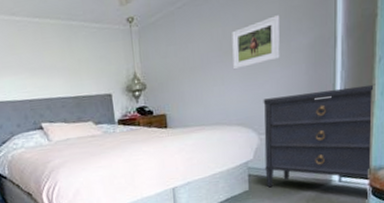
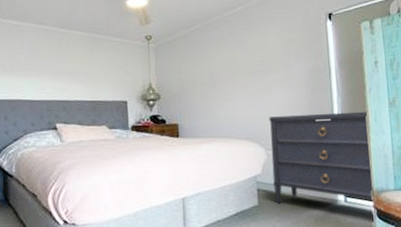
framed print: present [232,15,280,70] -> none [239,45,282,89]

